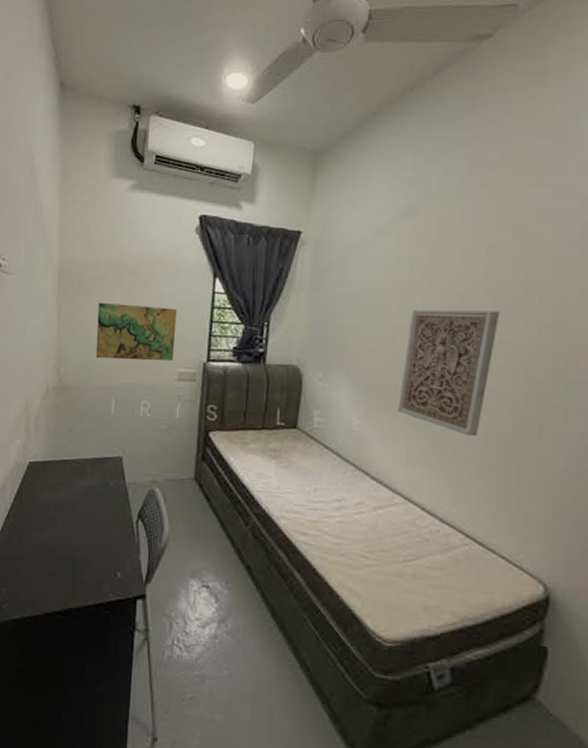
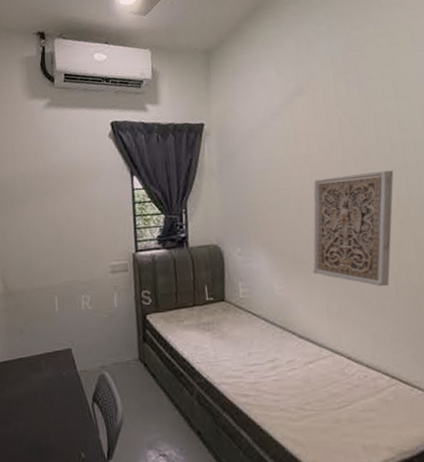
topographic map: present [95,302,177,361] -> none [31,208,105,263]

